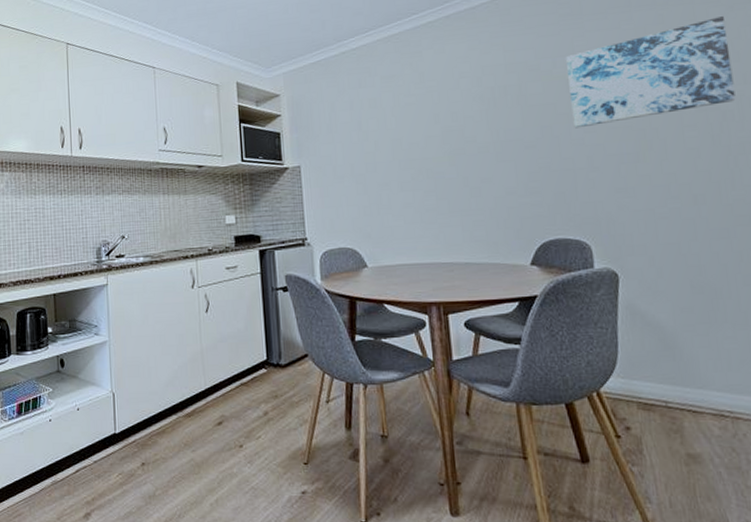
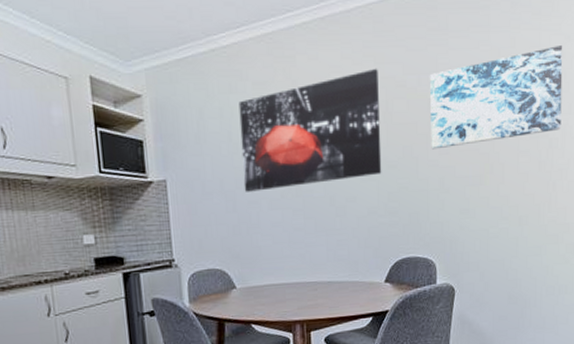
wall art: none [368,55,519,175] -> present [238,68,382,192]

